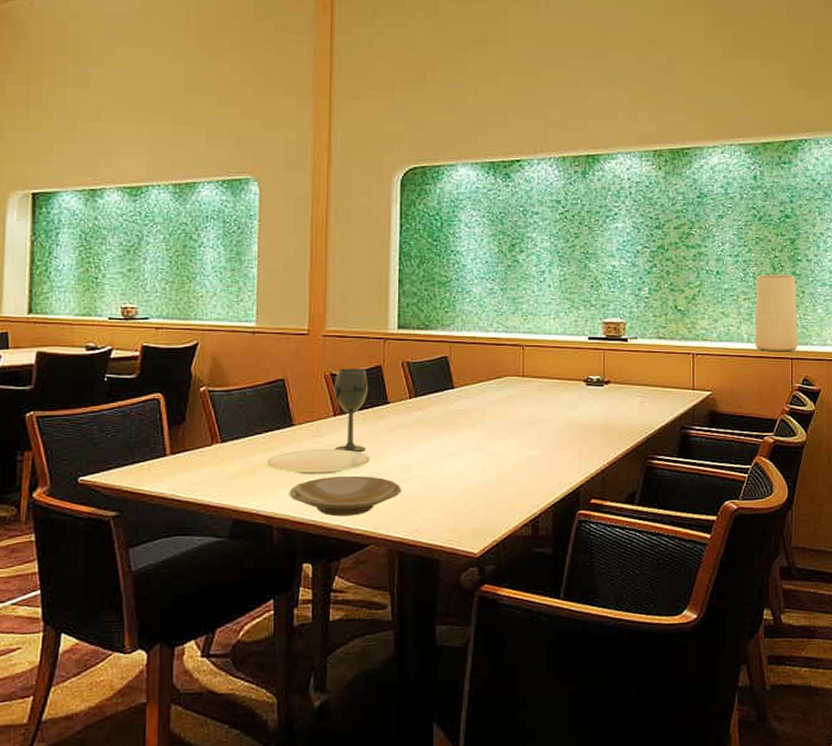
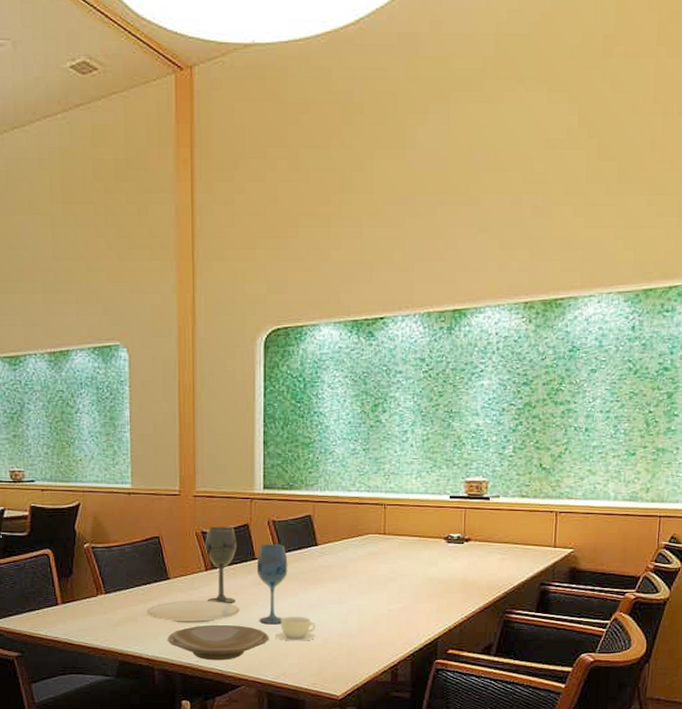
wineglass: none [389,387,423,474] -> present [256,544,288,624]
teacup: none [408,465,451,493] -> present [275,616,315,642]
vase: present [755,274,798,352] -> none [622,430,670,510]

